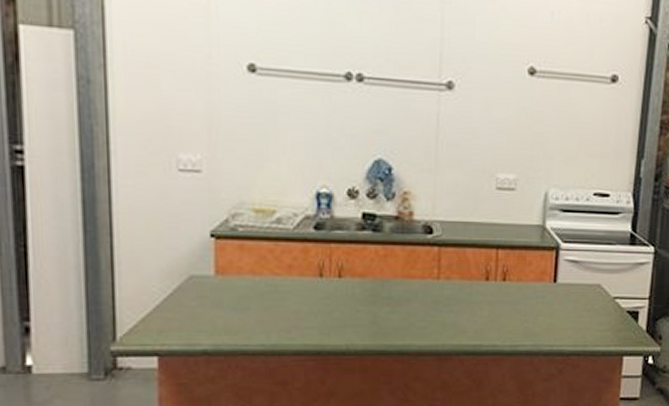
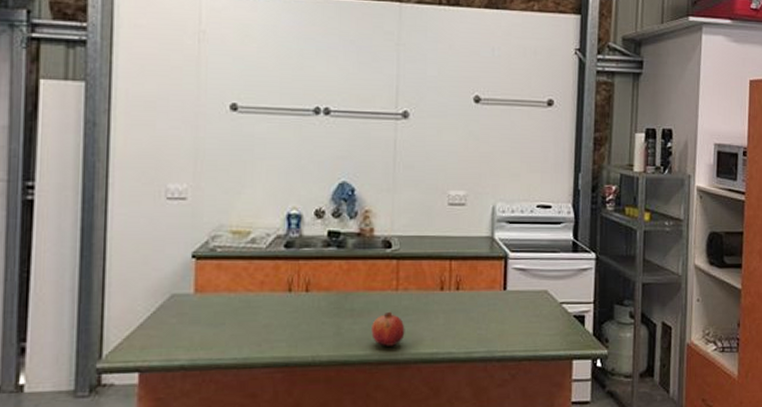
fruit: none [410,301,447,337] -> present [371,311,405,346]

